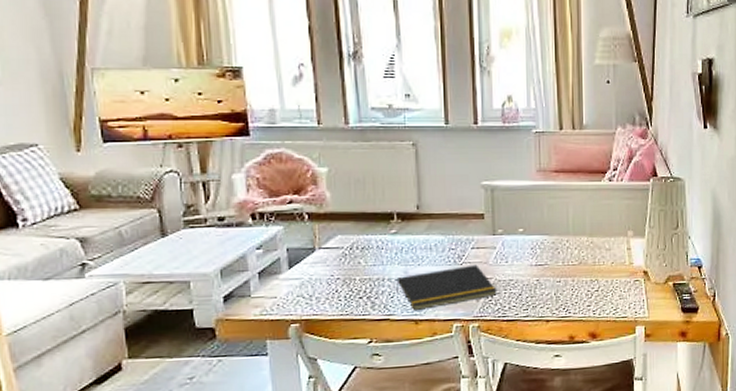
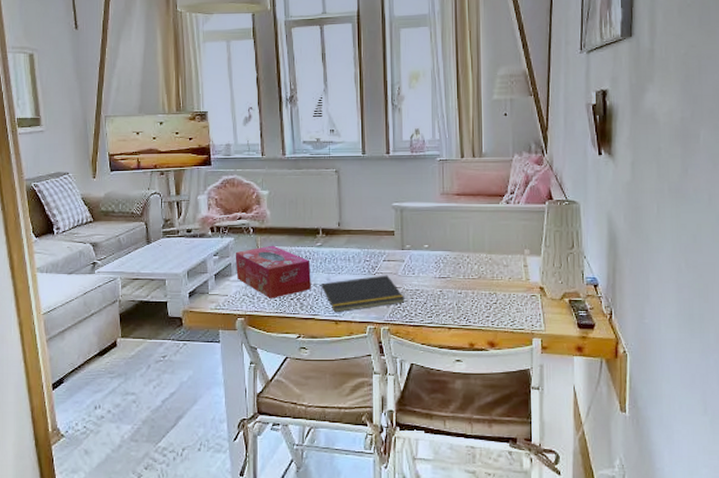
tissue box: none [285,234,384,299] -> present [235,245,311,299]

